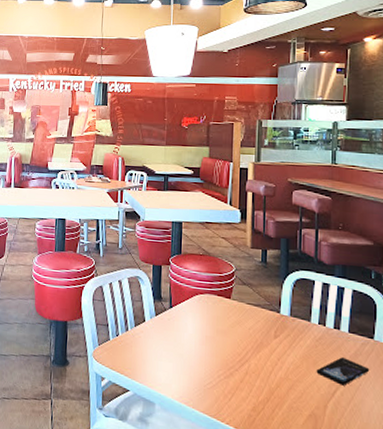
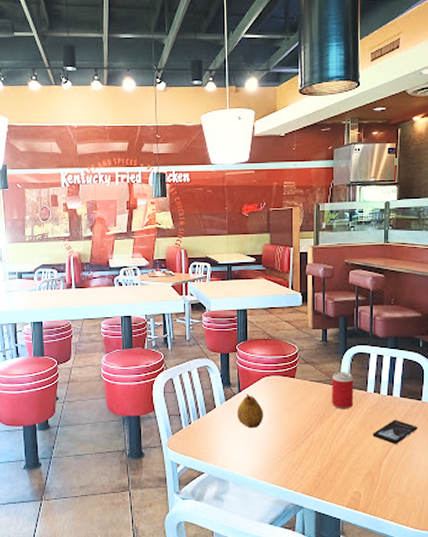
fruit: none [166,310,195,349] -> present [236,393,263,428]
beverage can: none [271,297,296,339] -> present [332,372,354,408]

